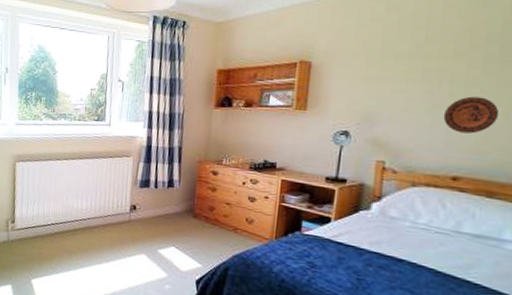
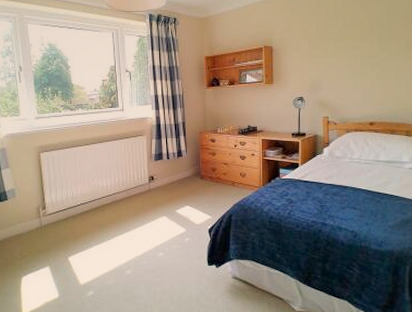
decorative plate: present [443,96,500,134] -> none [360,65,392,91]

